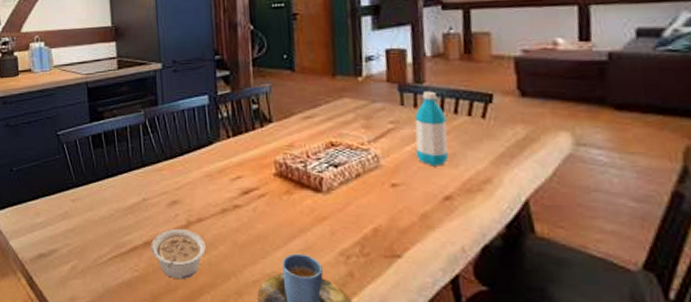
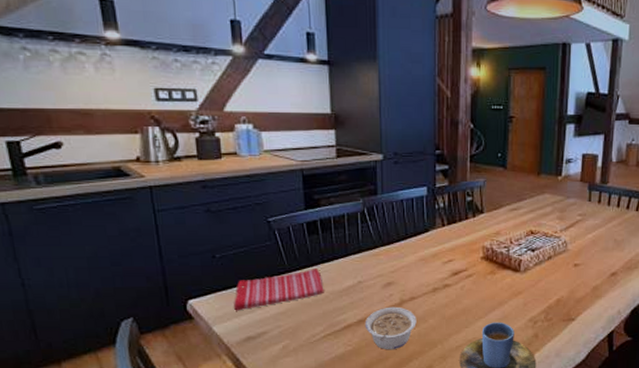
dish towel: none [28,183,110,226] -> present [234,267,324,311]
water bottle: present [414,91,448,166] -> none [595,190,621,250]

